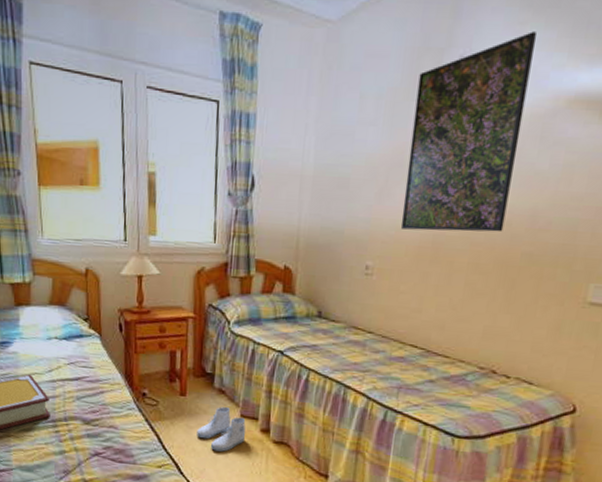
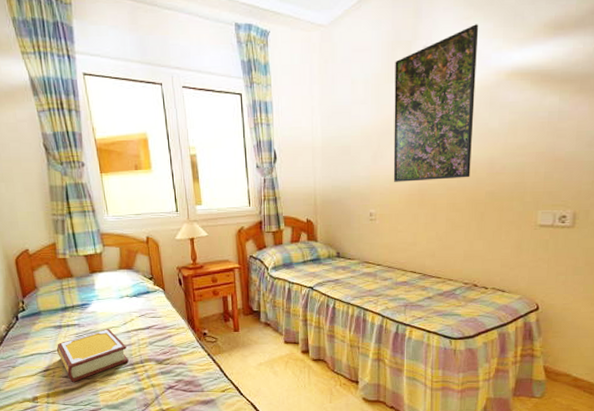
boots: present [197,407,246,452] -> none [251,337,290,373]

